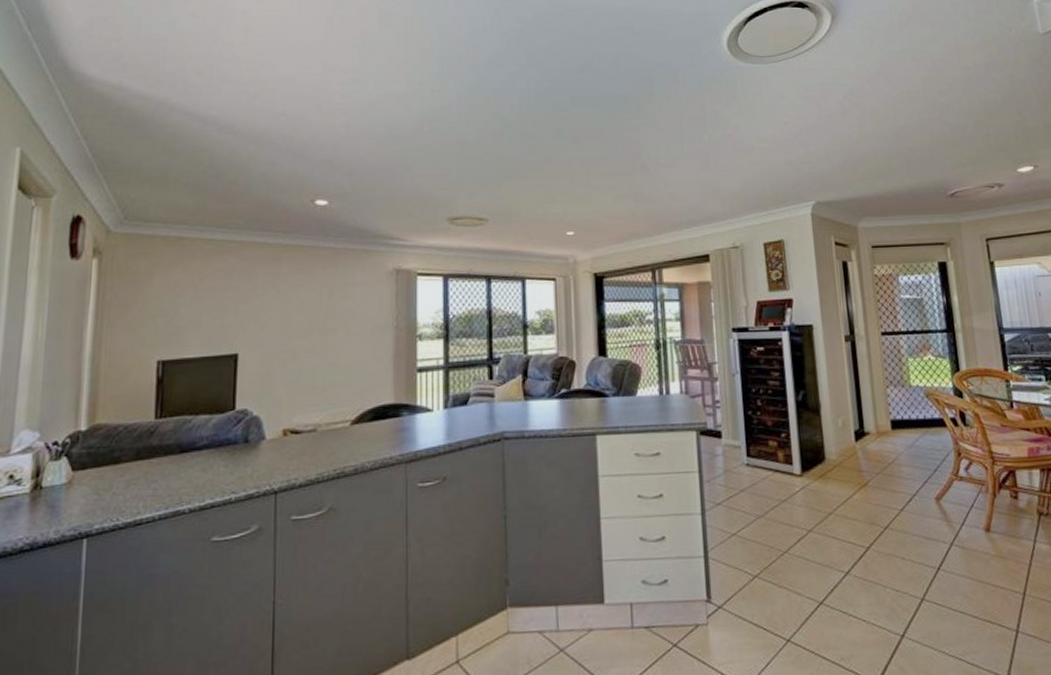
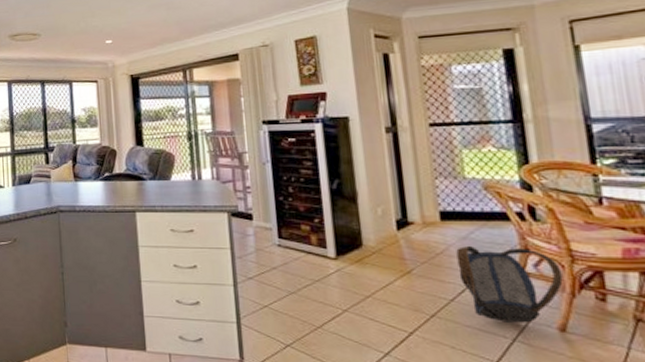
backpack: none [904,453,987,528] -> present [456,245,563,323]

